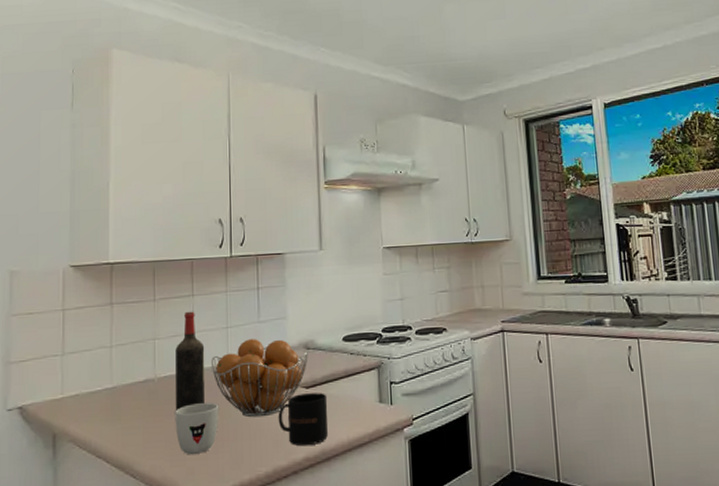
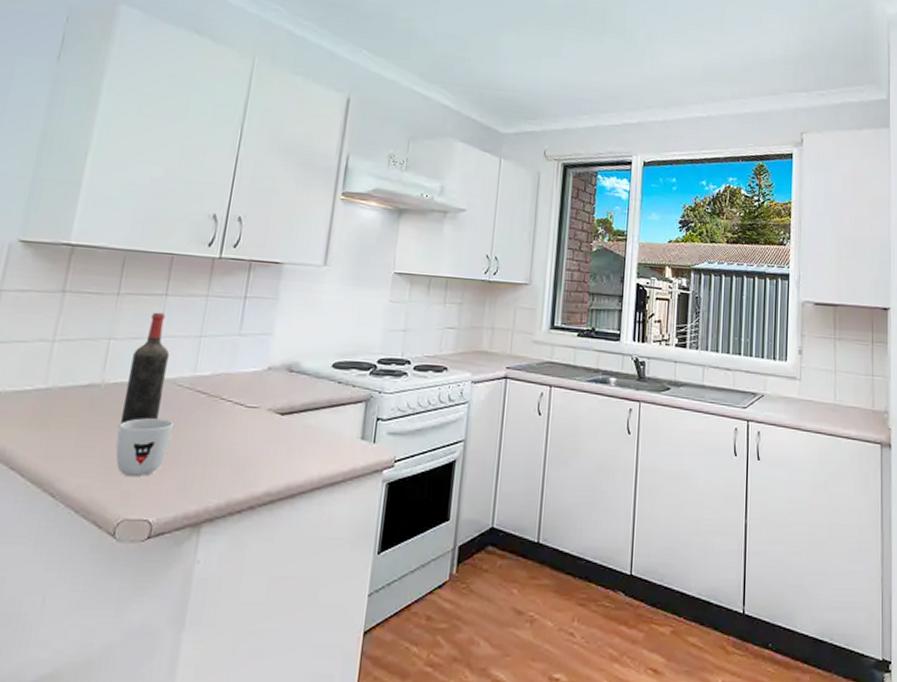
fruit basket: present [210,338,310,418] -> none [173,351,292,442]
mug: present [278,393,329,446] -> none [241,420,304,480]

